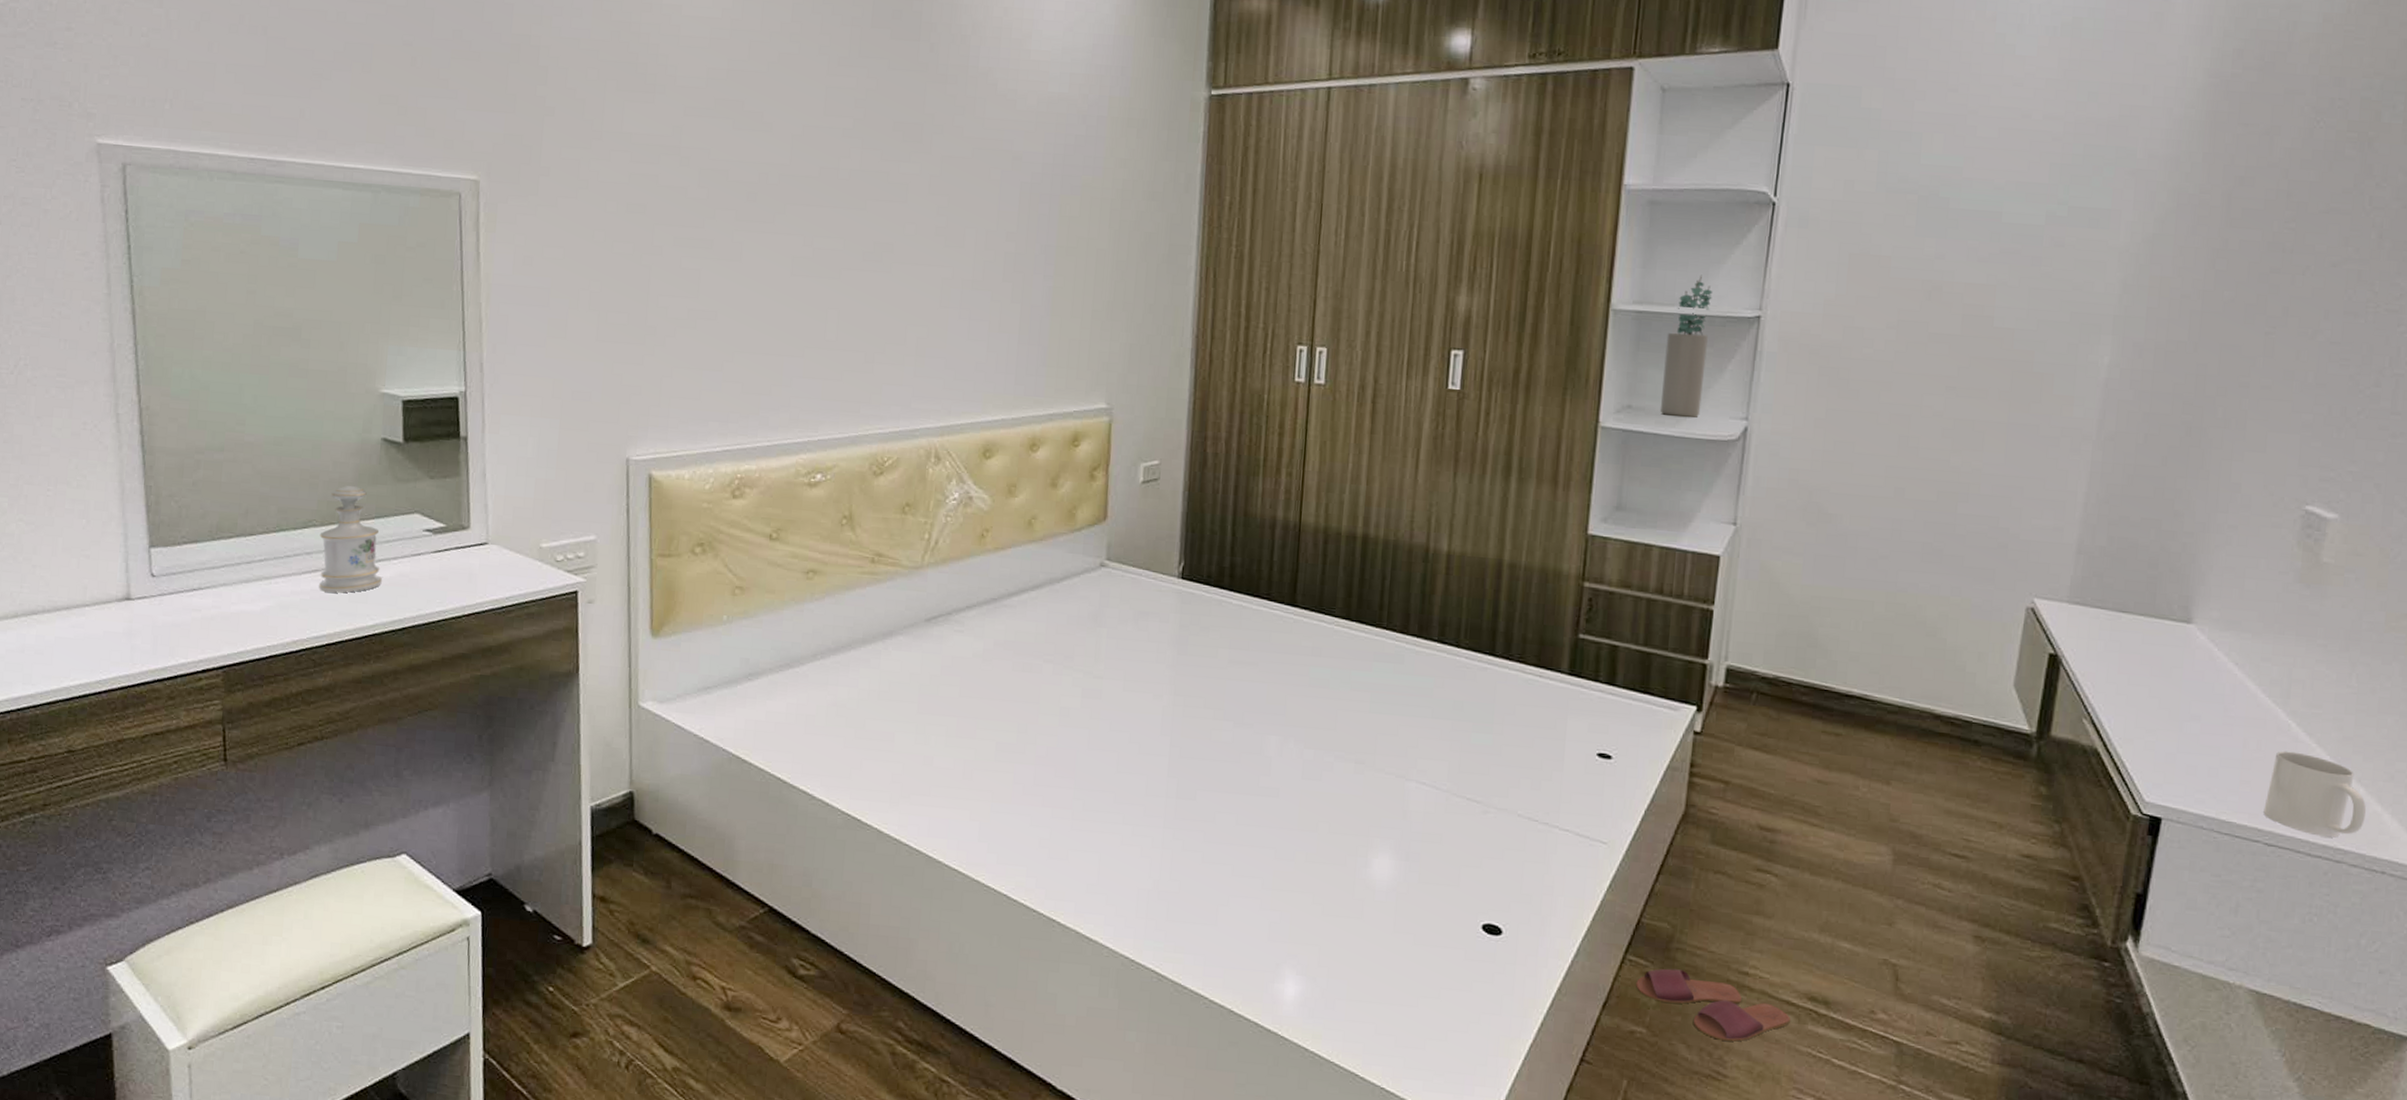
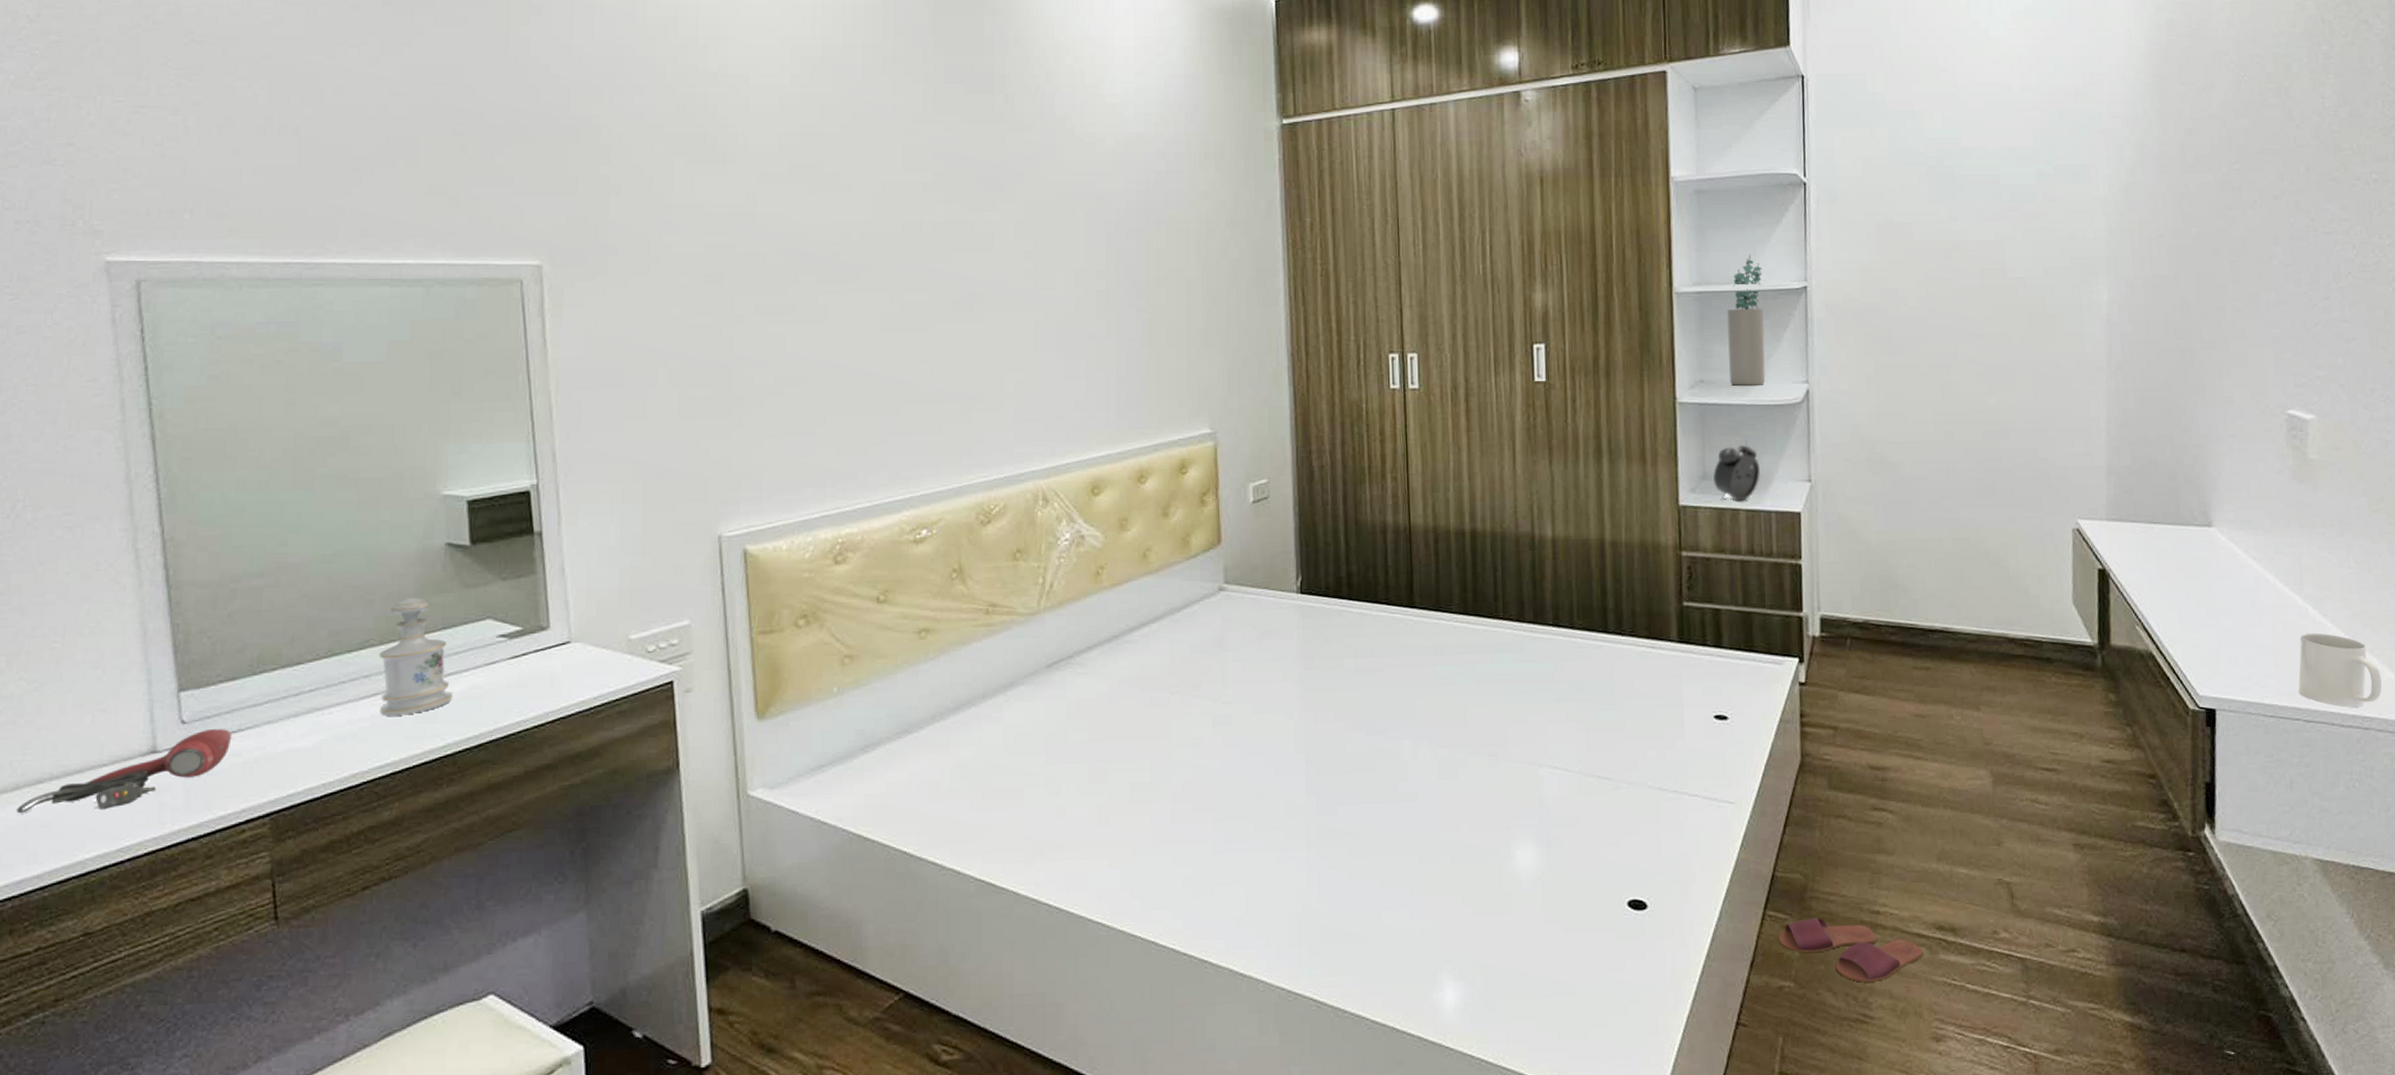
hair dryer: none [15,584,193,645] -> present [16,729,232,814]
alarm clock: none [1628,470,1681,537] -> present [1712,438,1760,501]

